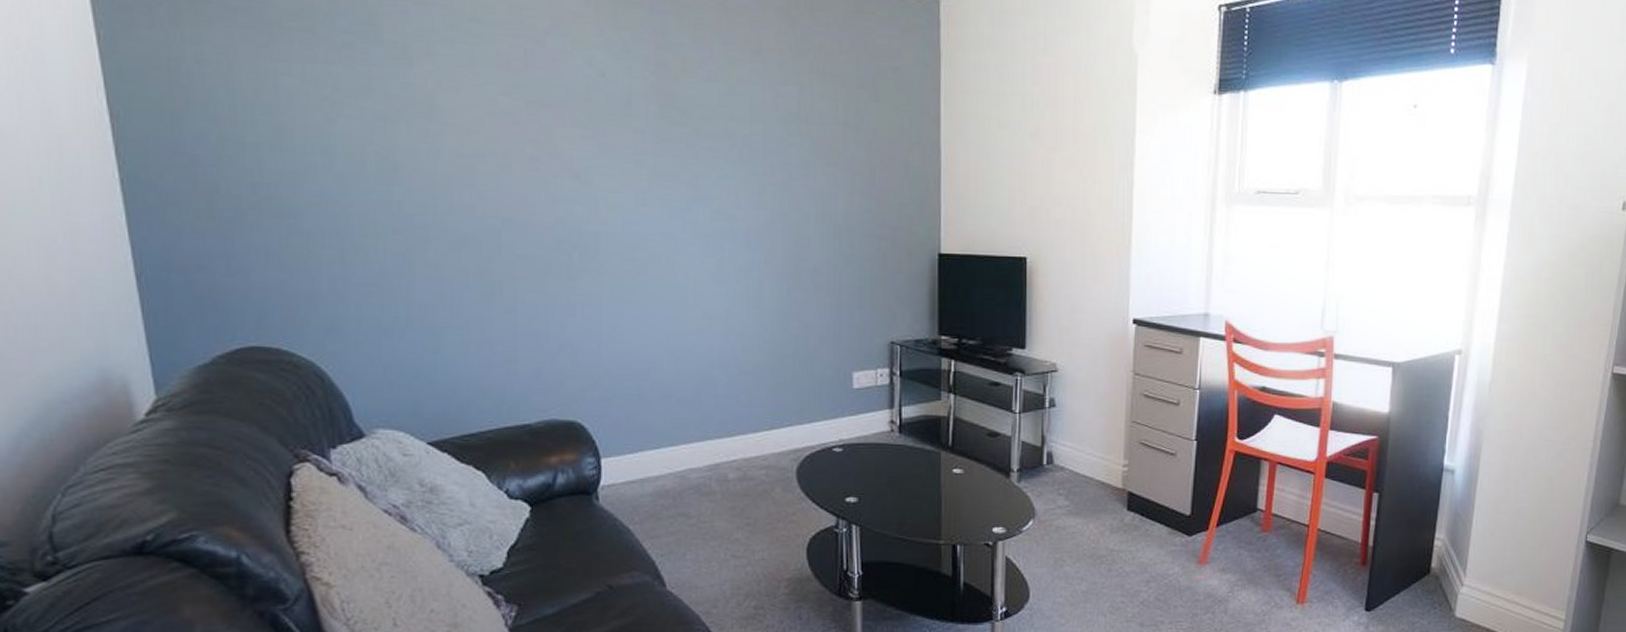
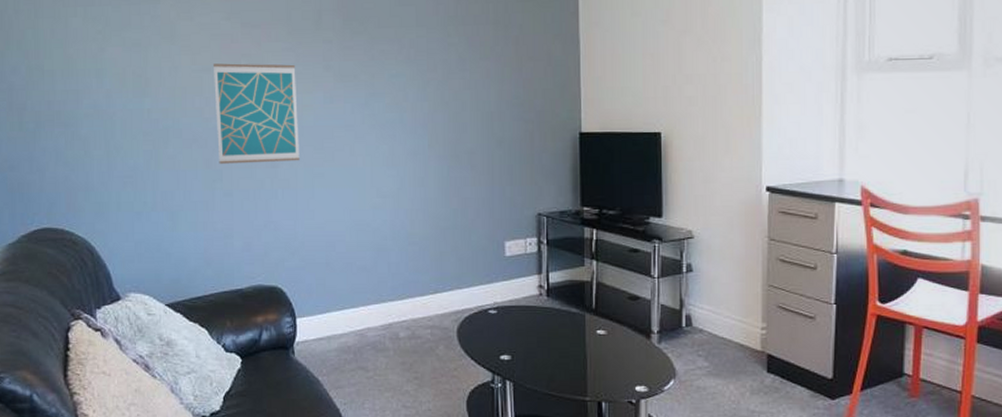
wall art: none [489,149,604,274] -> present [214,63,300,164]

